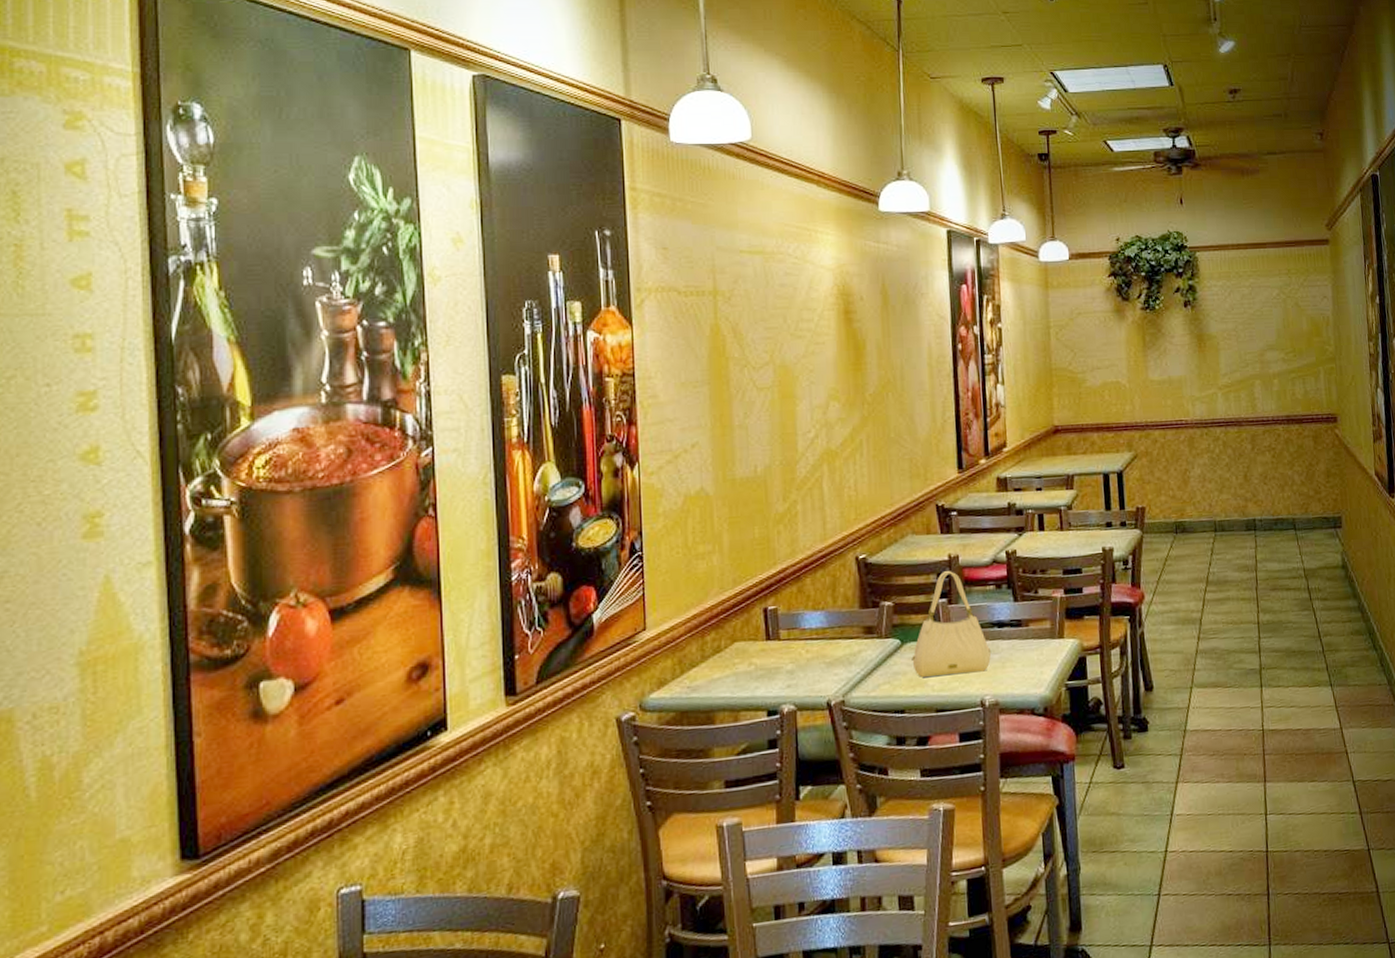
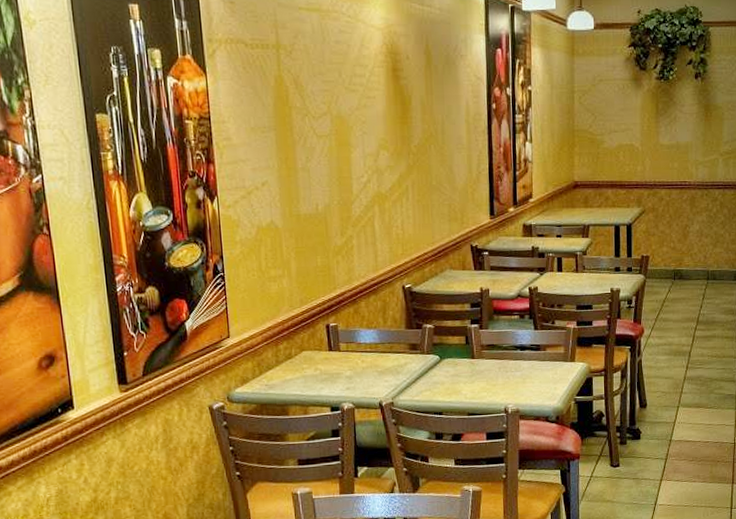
handbag: present [912,570,992,678] -> none [448,301,515,388]

